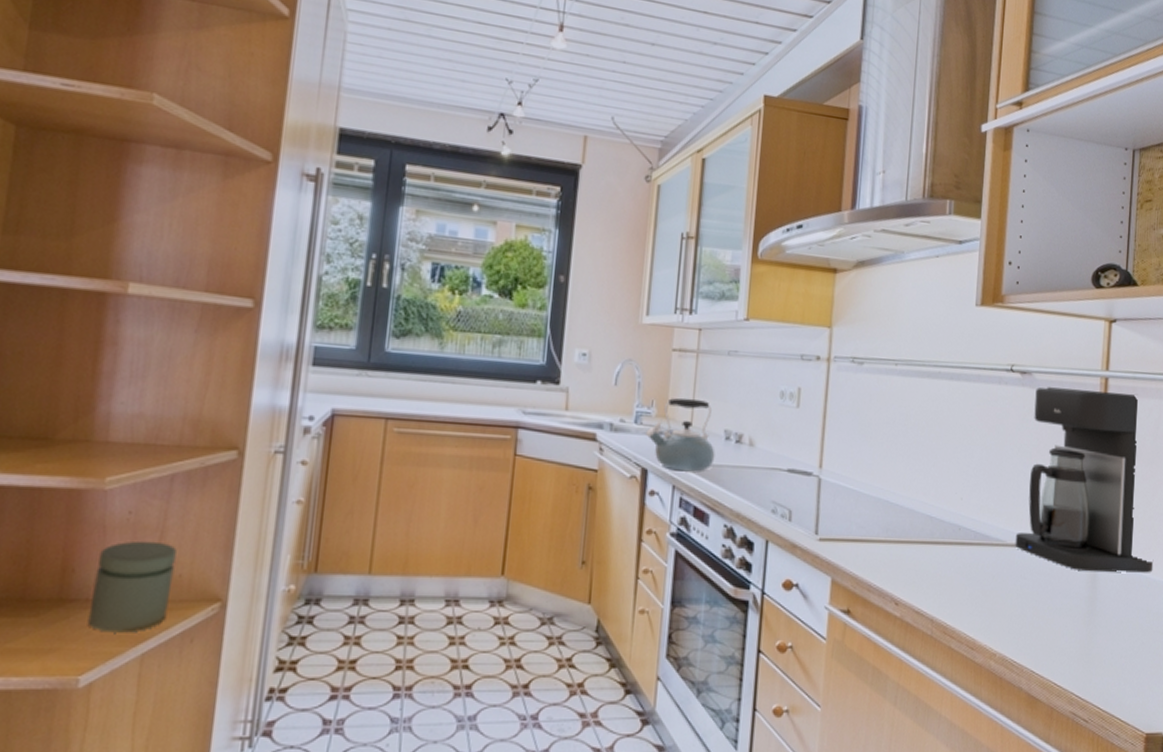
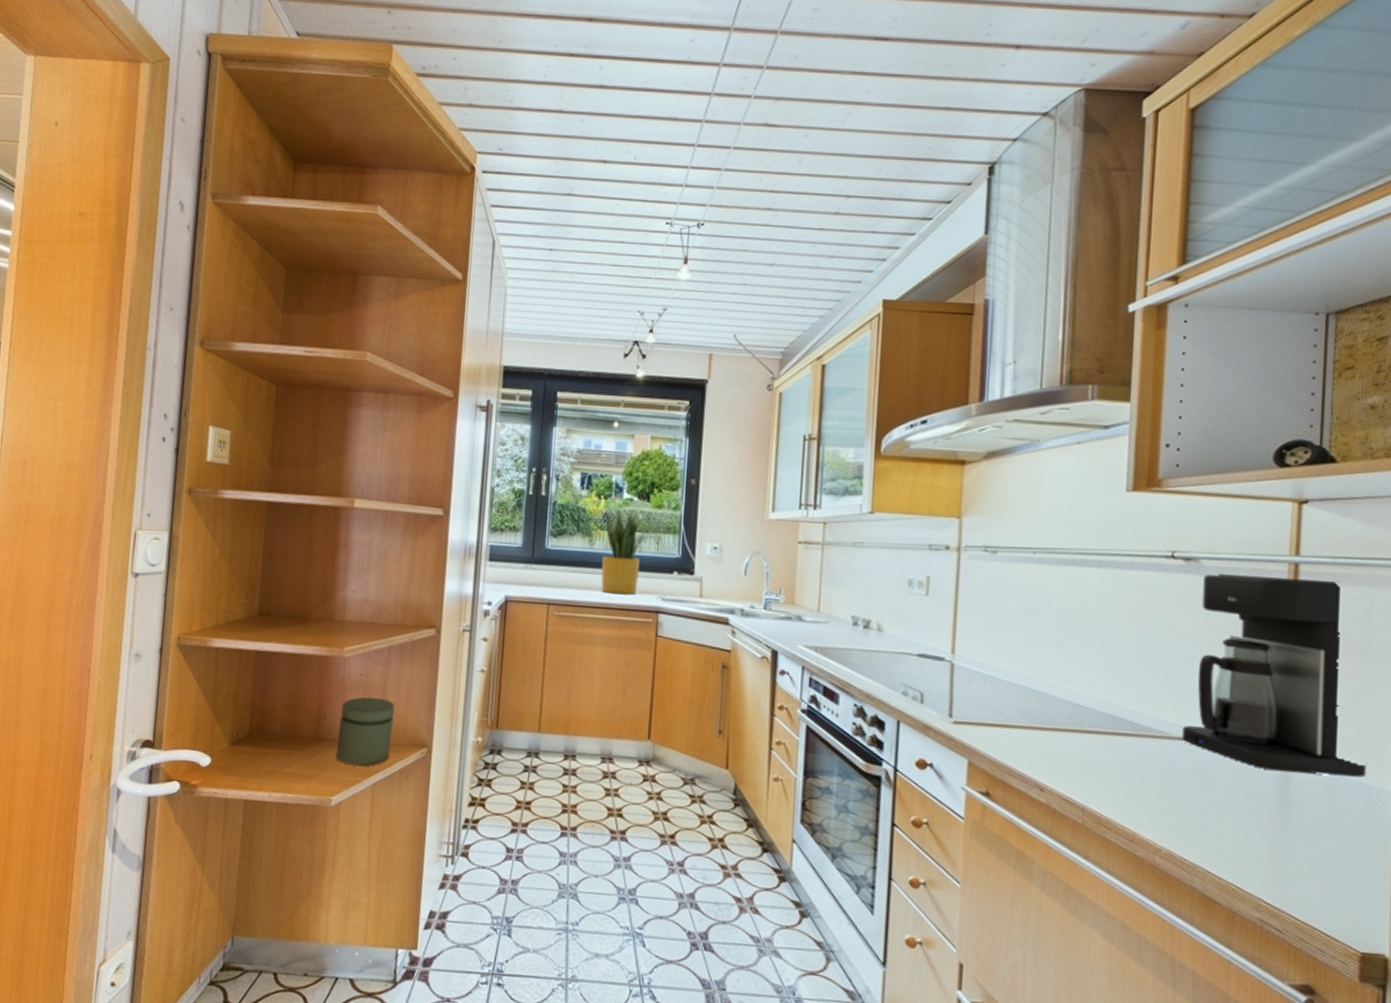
planter: none [451,305,506,408] -> present [601,508,646,595]
kettle: present [646,398,715,472] -> none [775,586,843,655]

